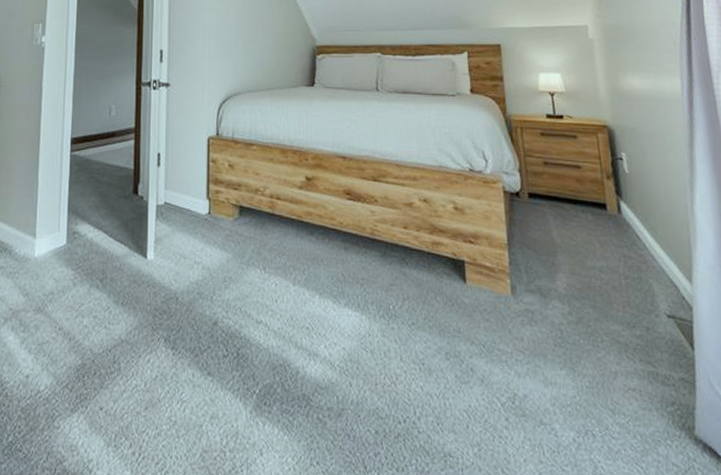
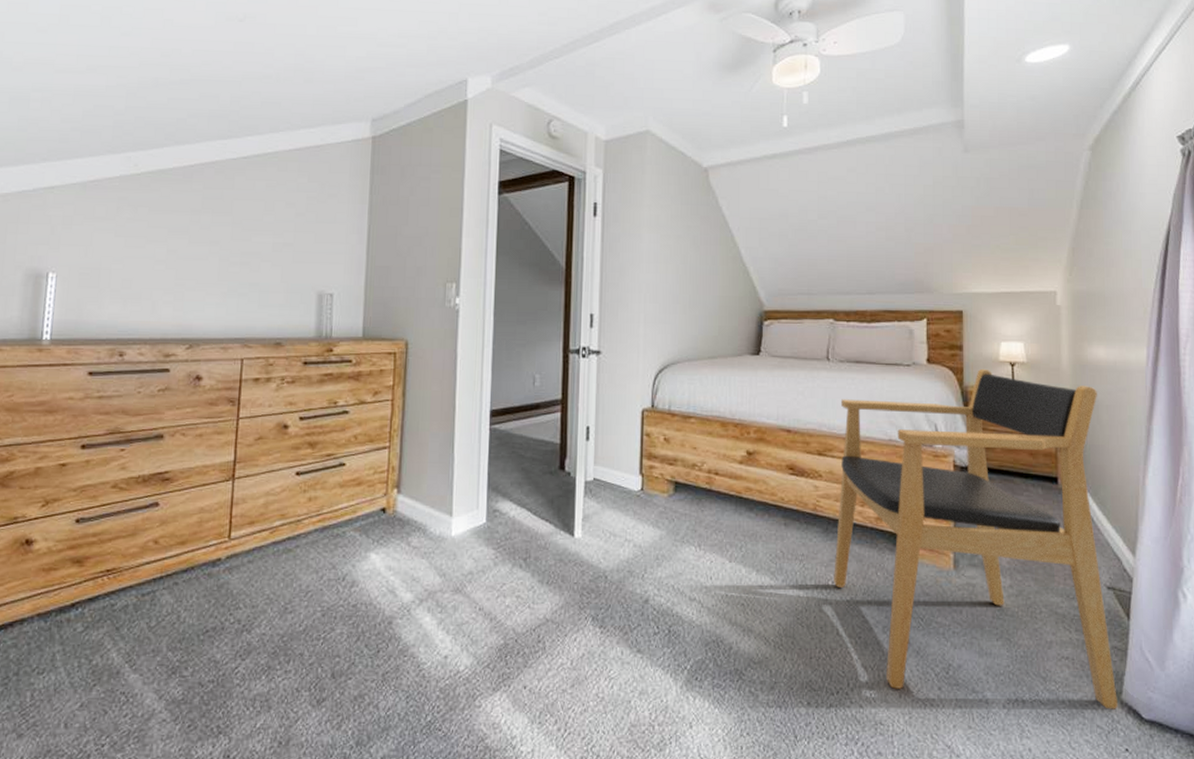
armchair: none [391,98,692,446] -> present [834,368,1118,709]

